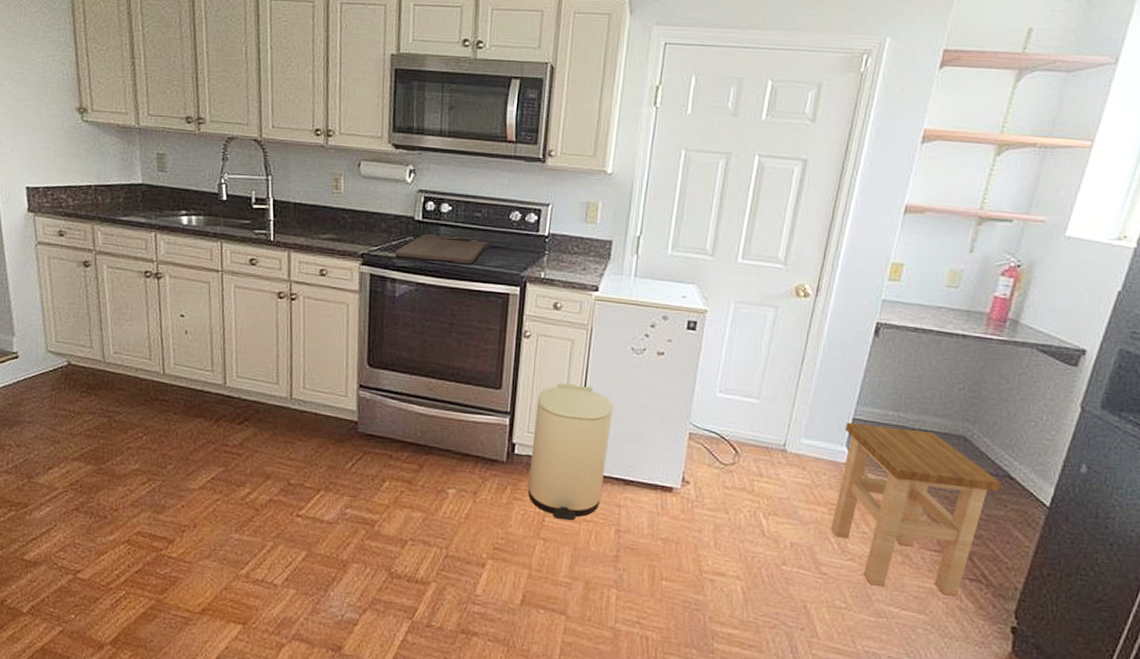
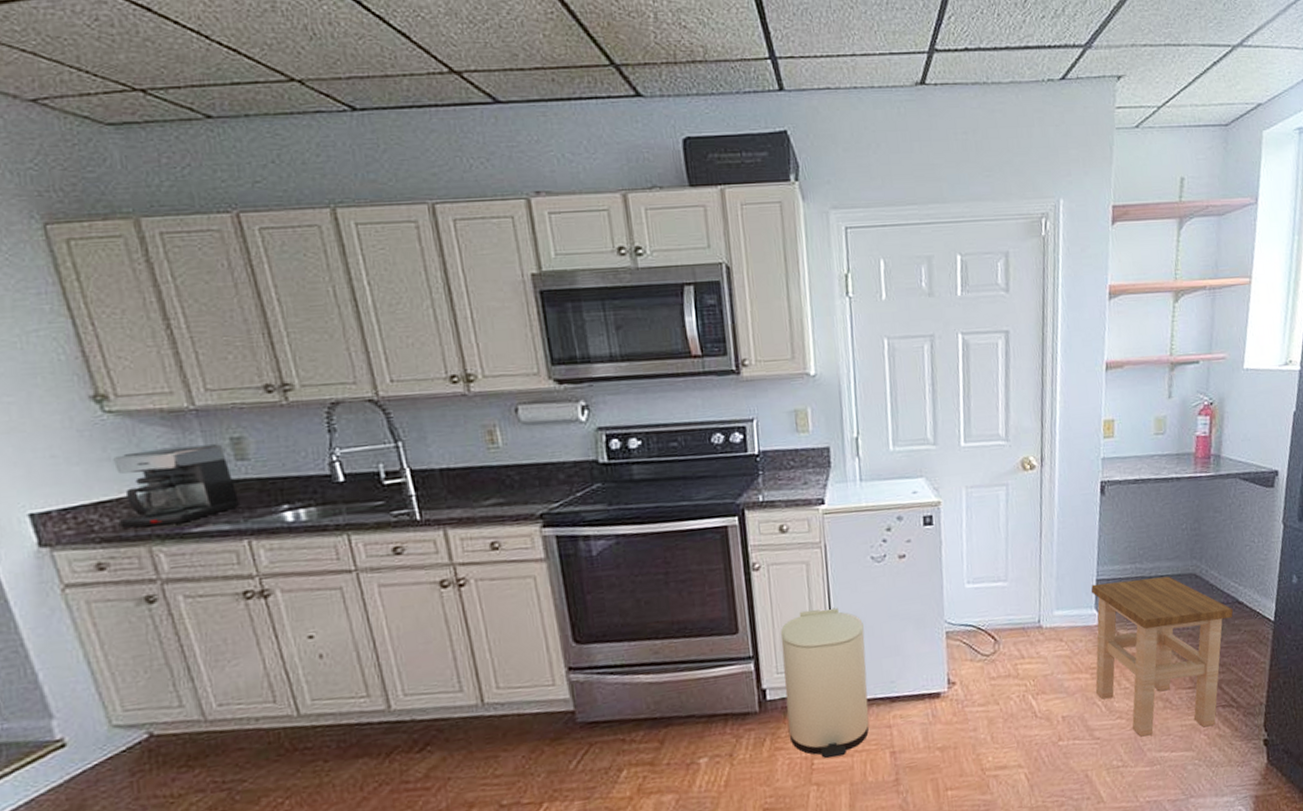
coffee maker: none [78,153,155,212] -> present [113,444,240,528]
cutting board: present [395,233,488,266] -> none [582,471,693,512]

